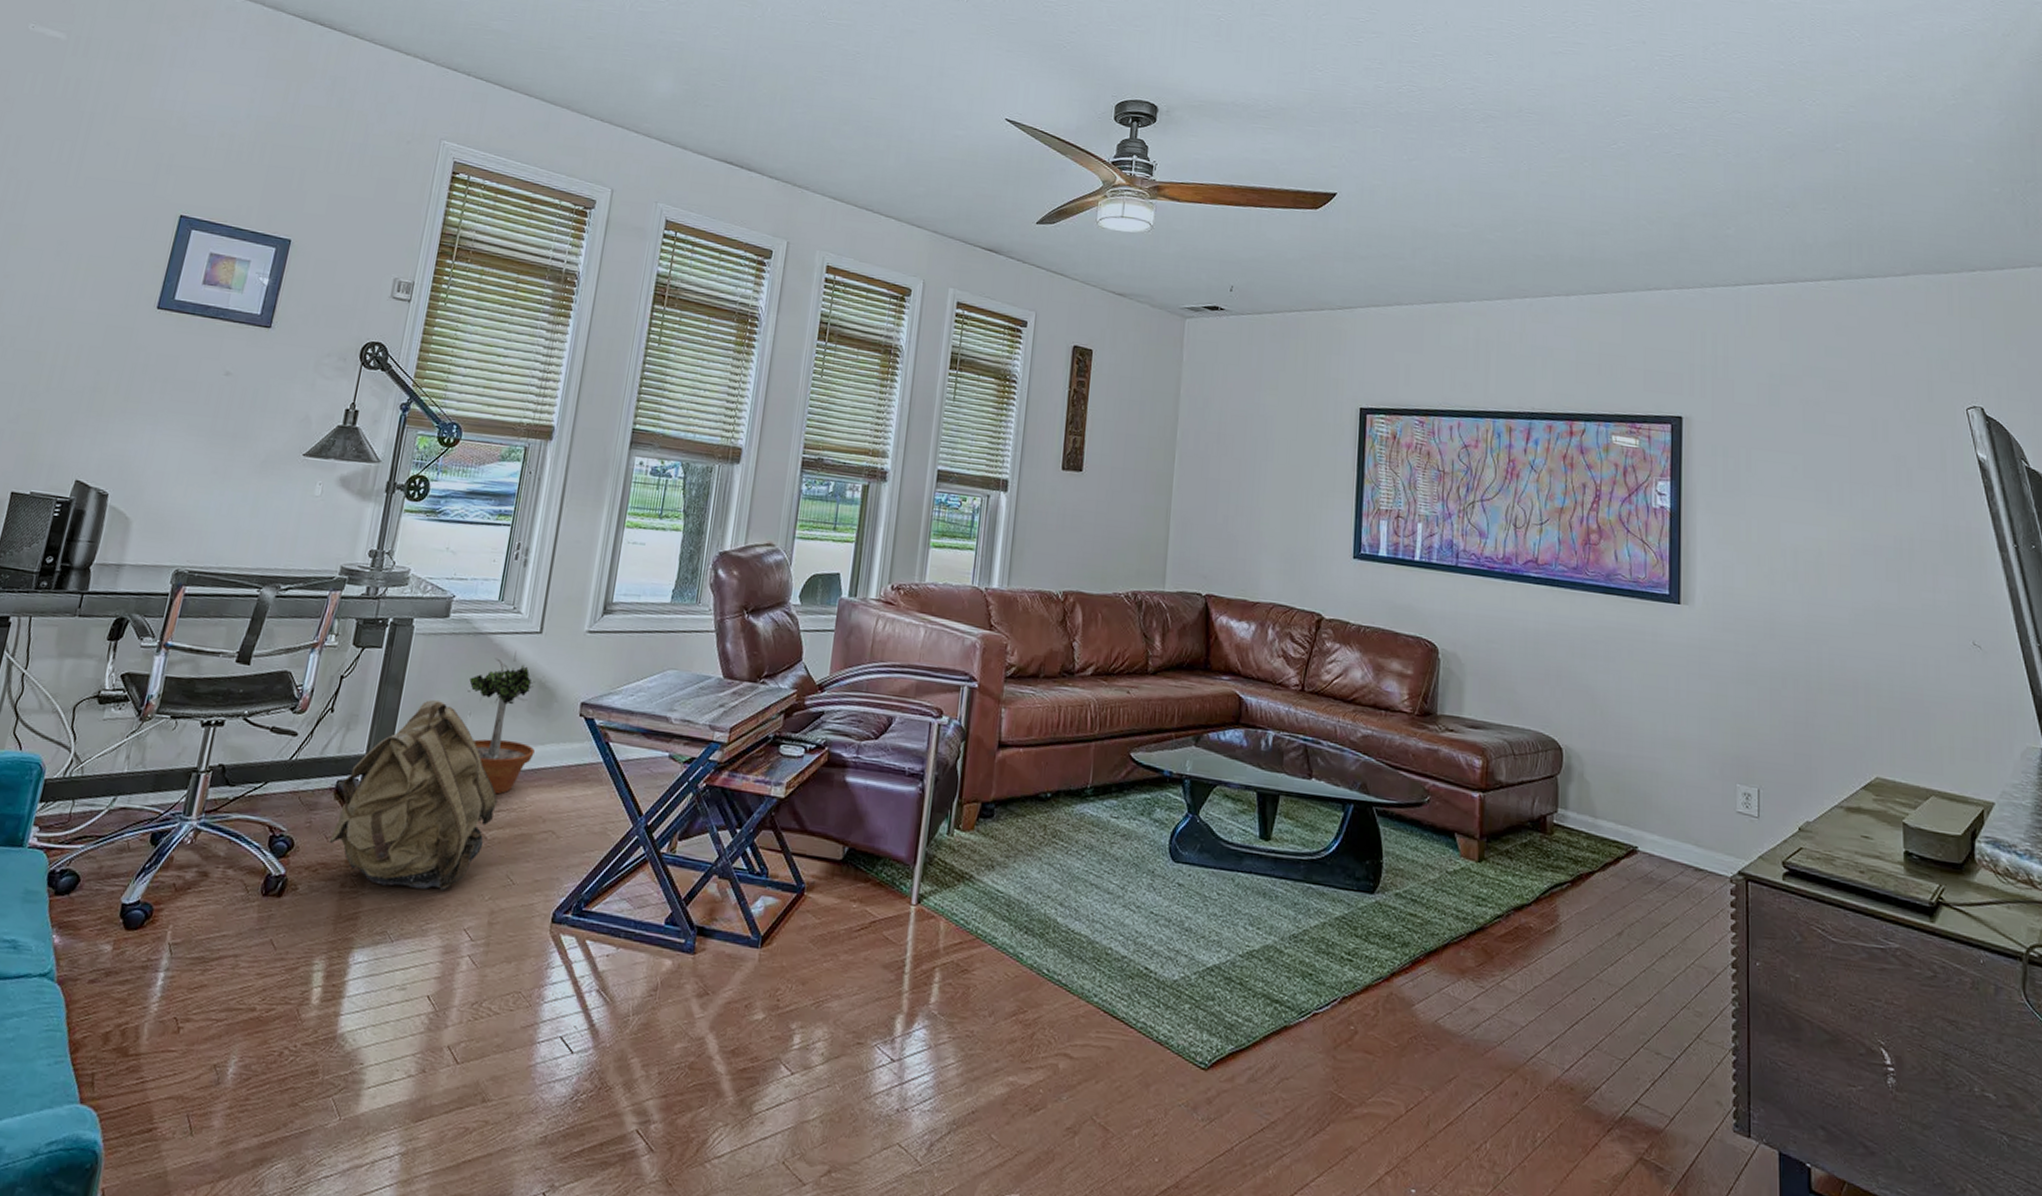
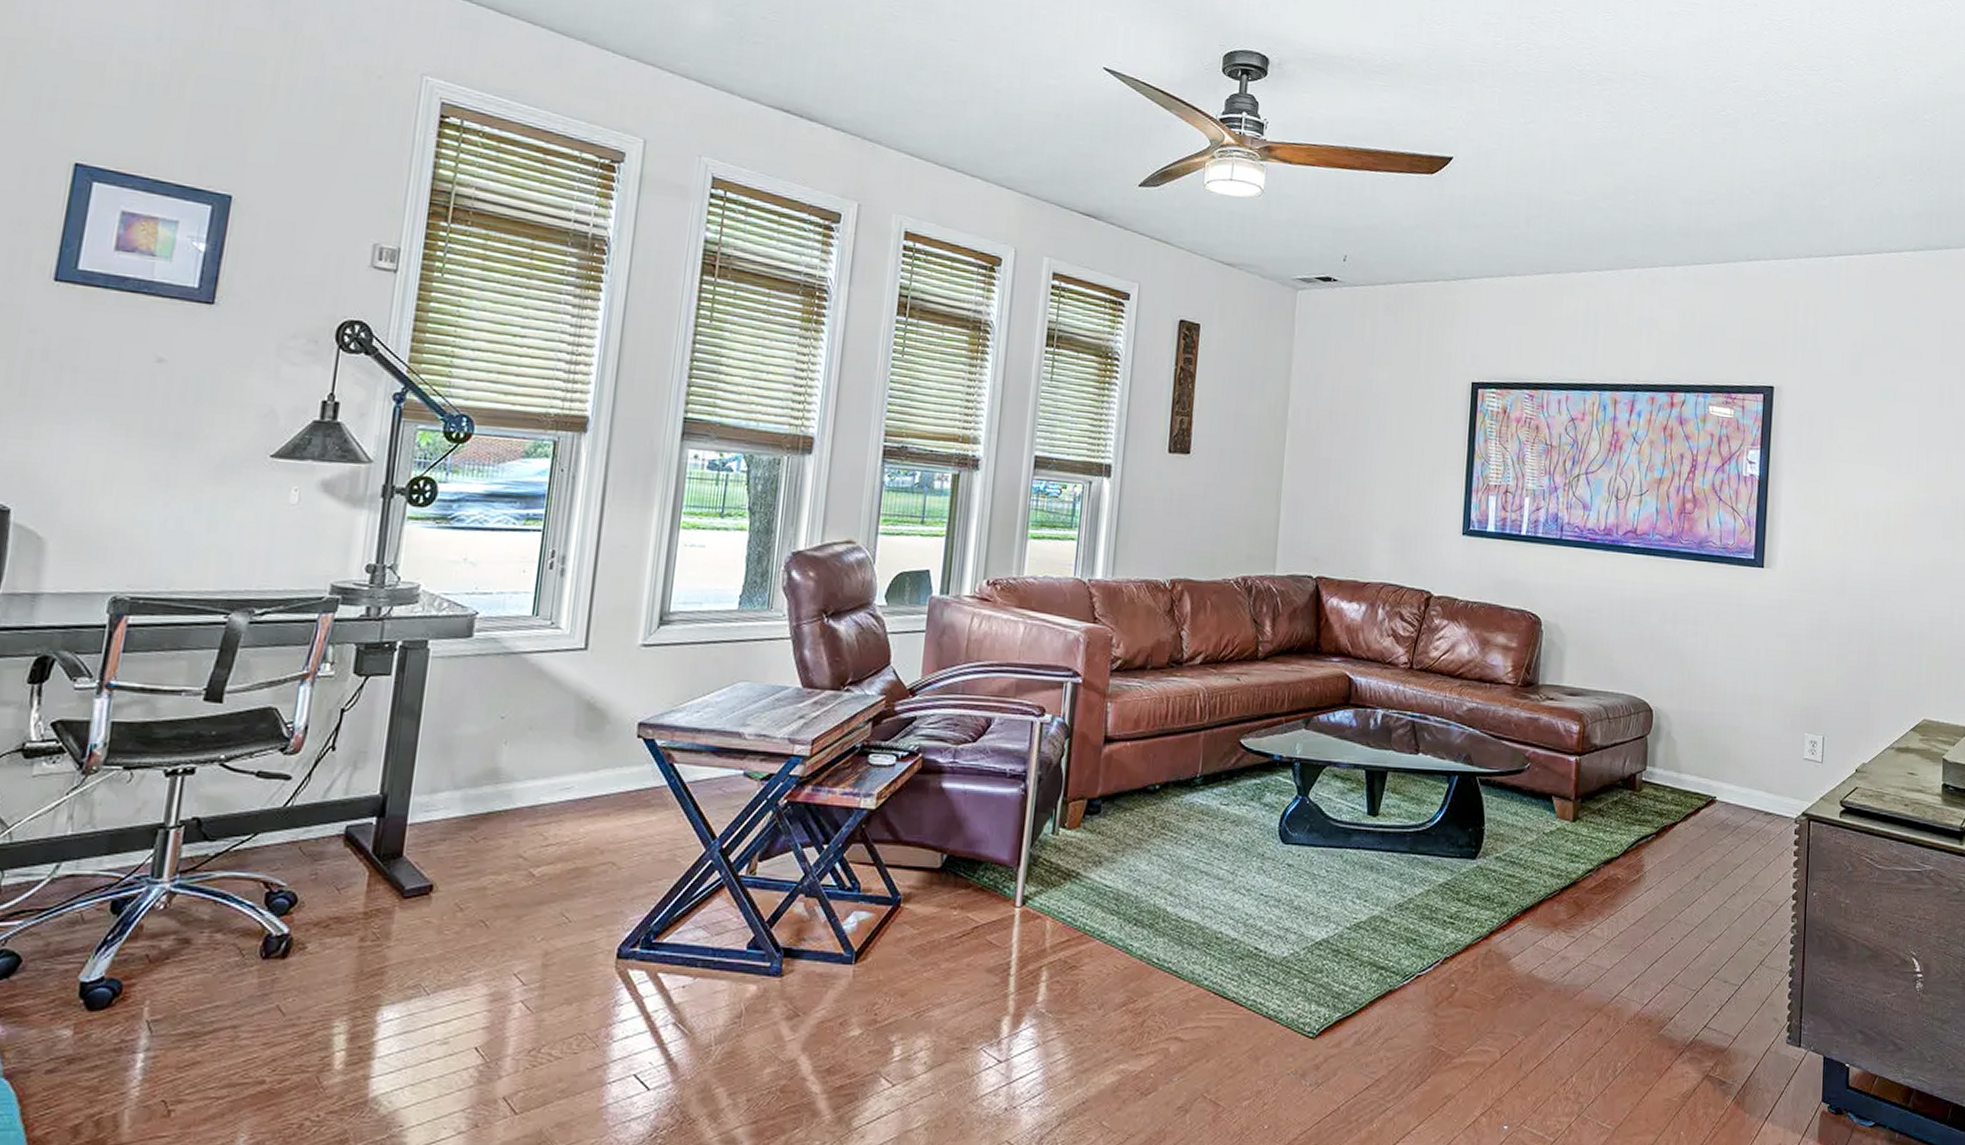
backpack: present [328,700,498,891] -> none [341,730,545,936]
potted tree: present [469,651,535,795] -> none [502,670,586,828]

